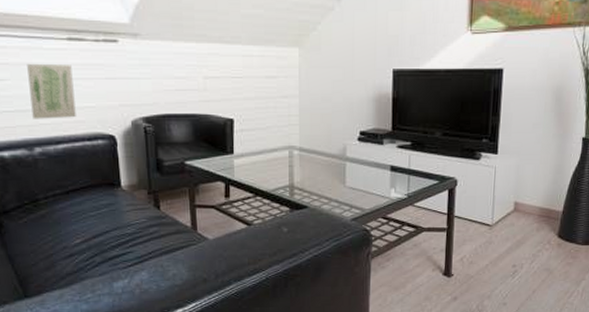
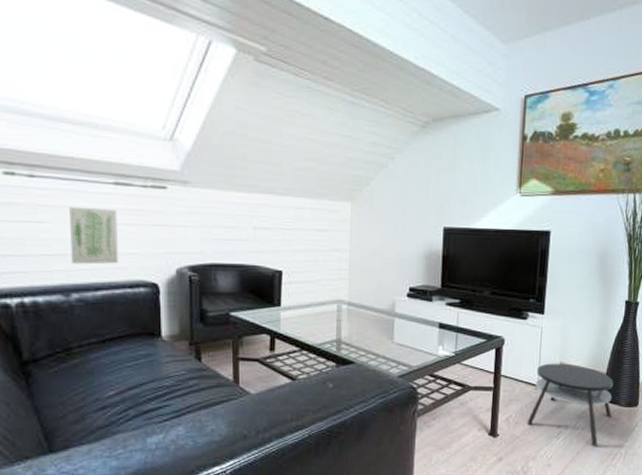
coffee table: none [481,203,571,284] -> present [526,363,614,445]

